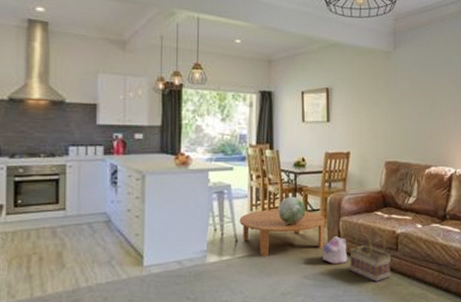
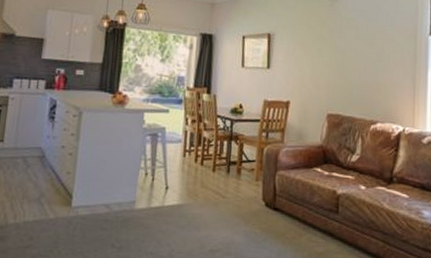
coffee table: present [239,209,325,256] -> none [171,156,260,207]
decorative sphere: present [278,196,306,225] -> none [212,144,241,175]
plush toy: present [322,235,348,264] -> none [256,190,283,223]
basket: present [349,229,391,282] -> none [285,187,330,247]

